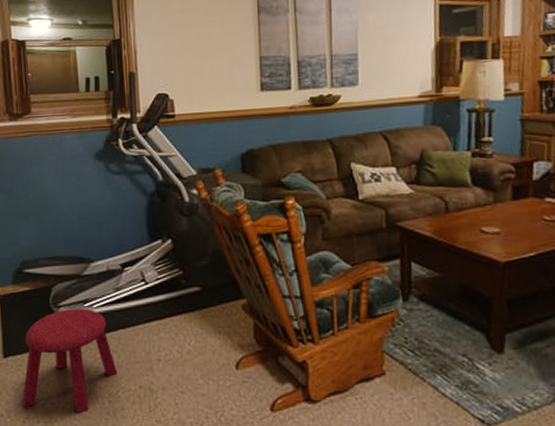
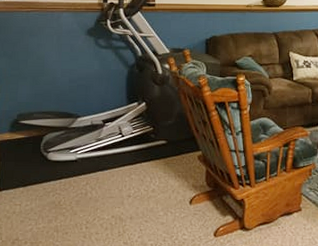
stool: present [22,308,118,414] -> none [12,154,95,237]

